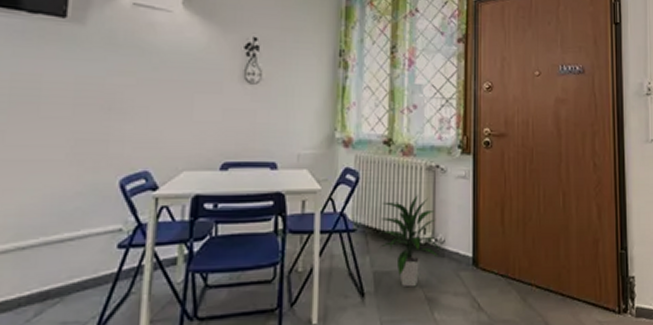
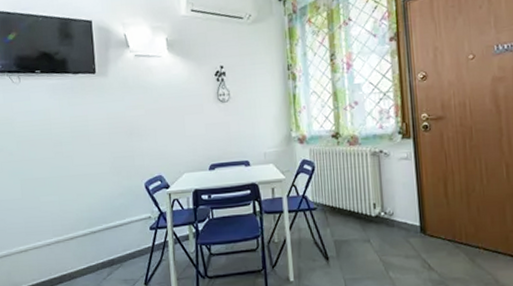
indoor plant: present [379,195,441,287] -> none [335,177,390,252]

